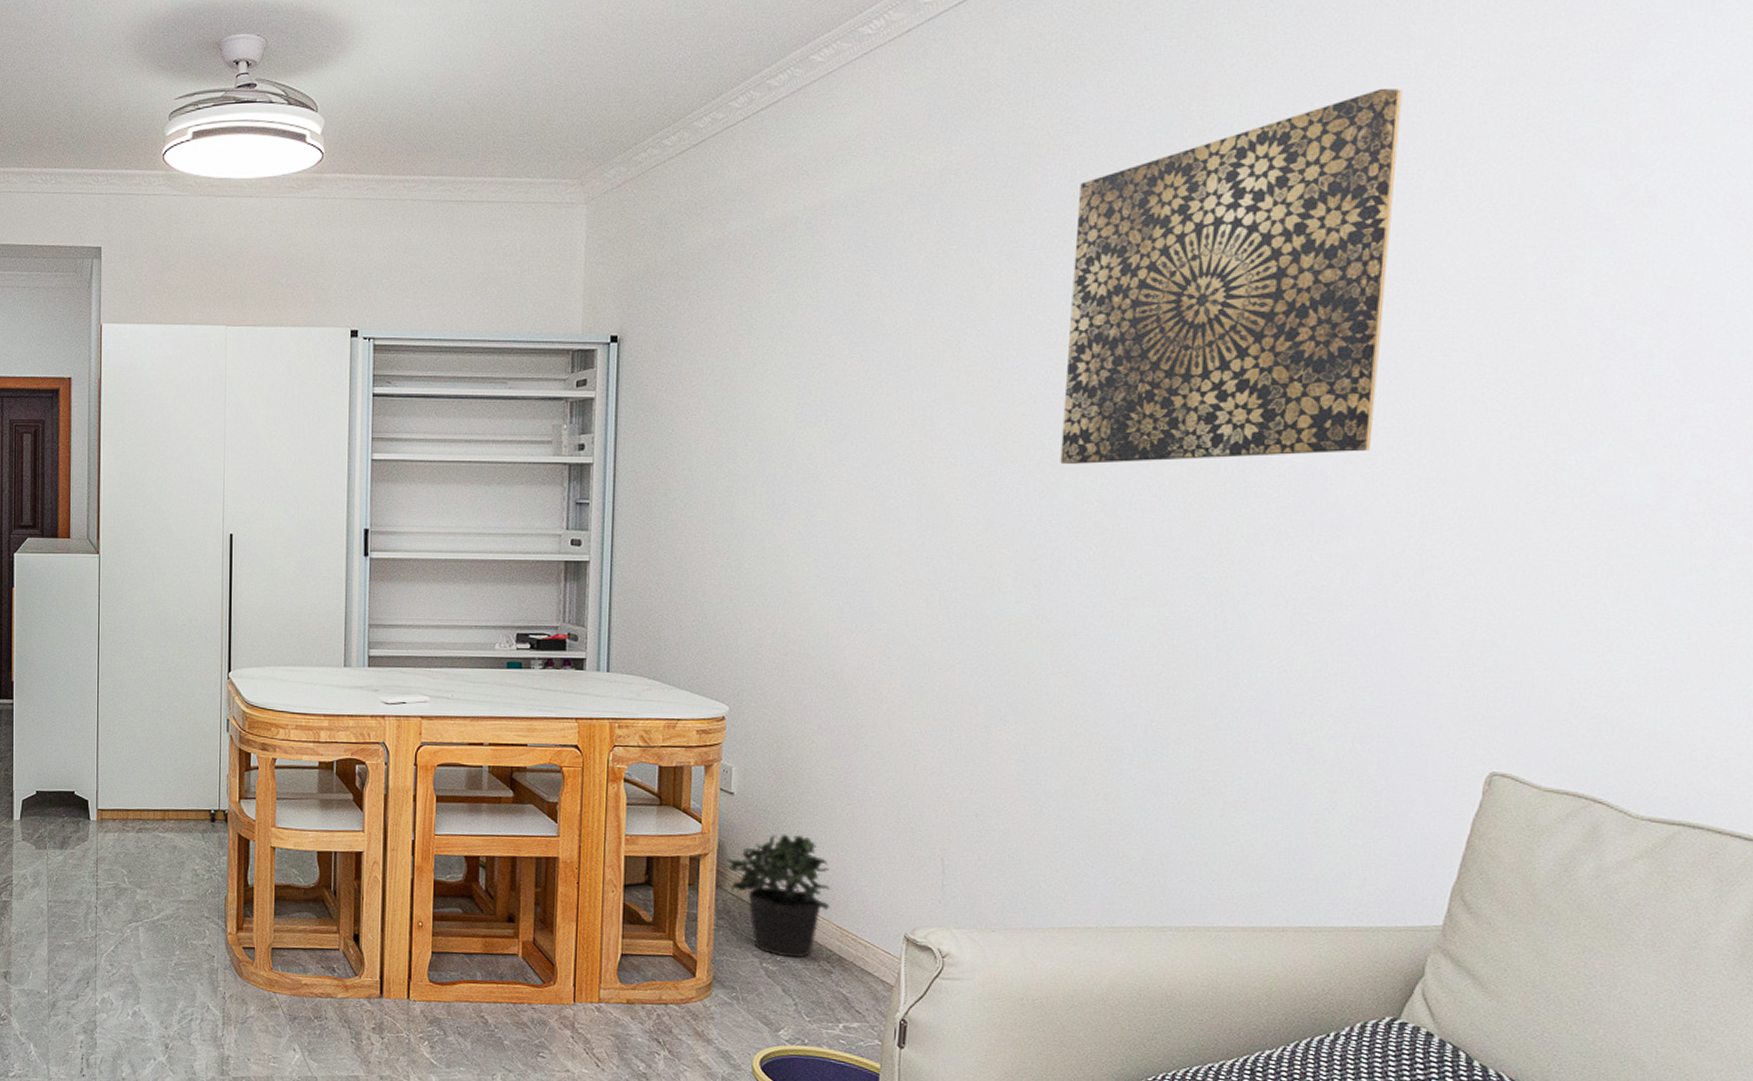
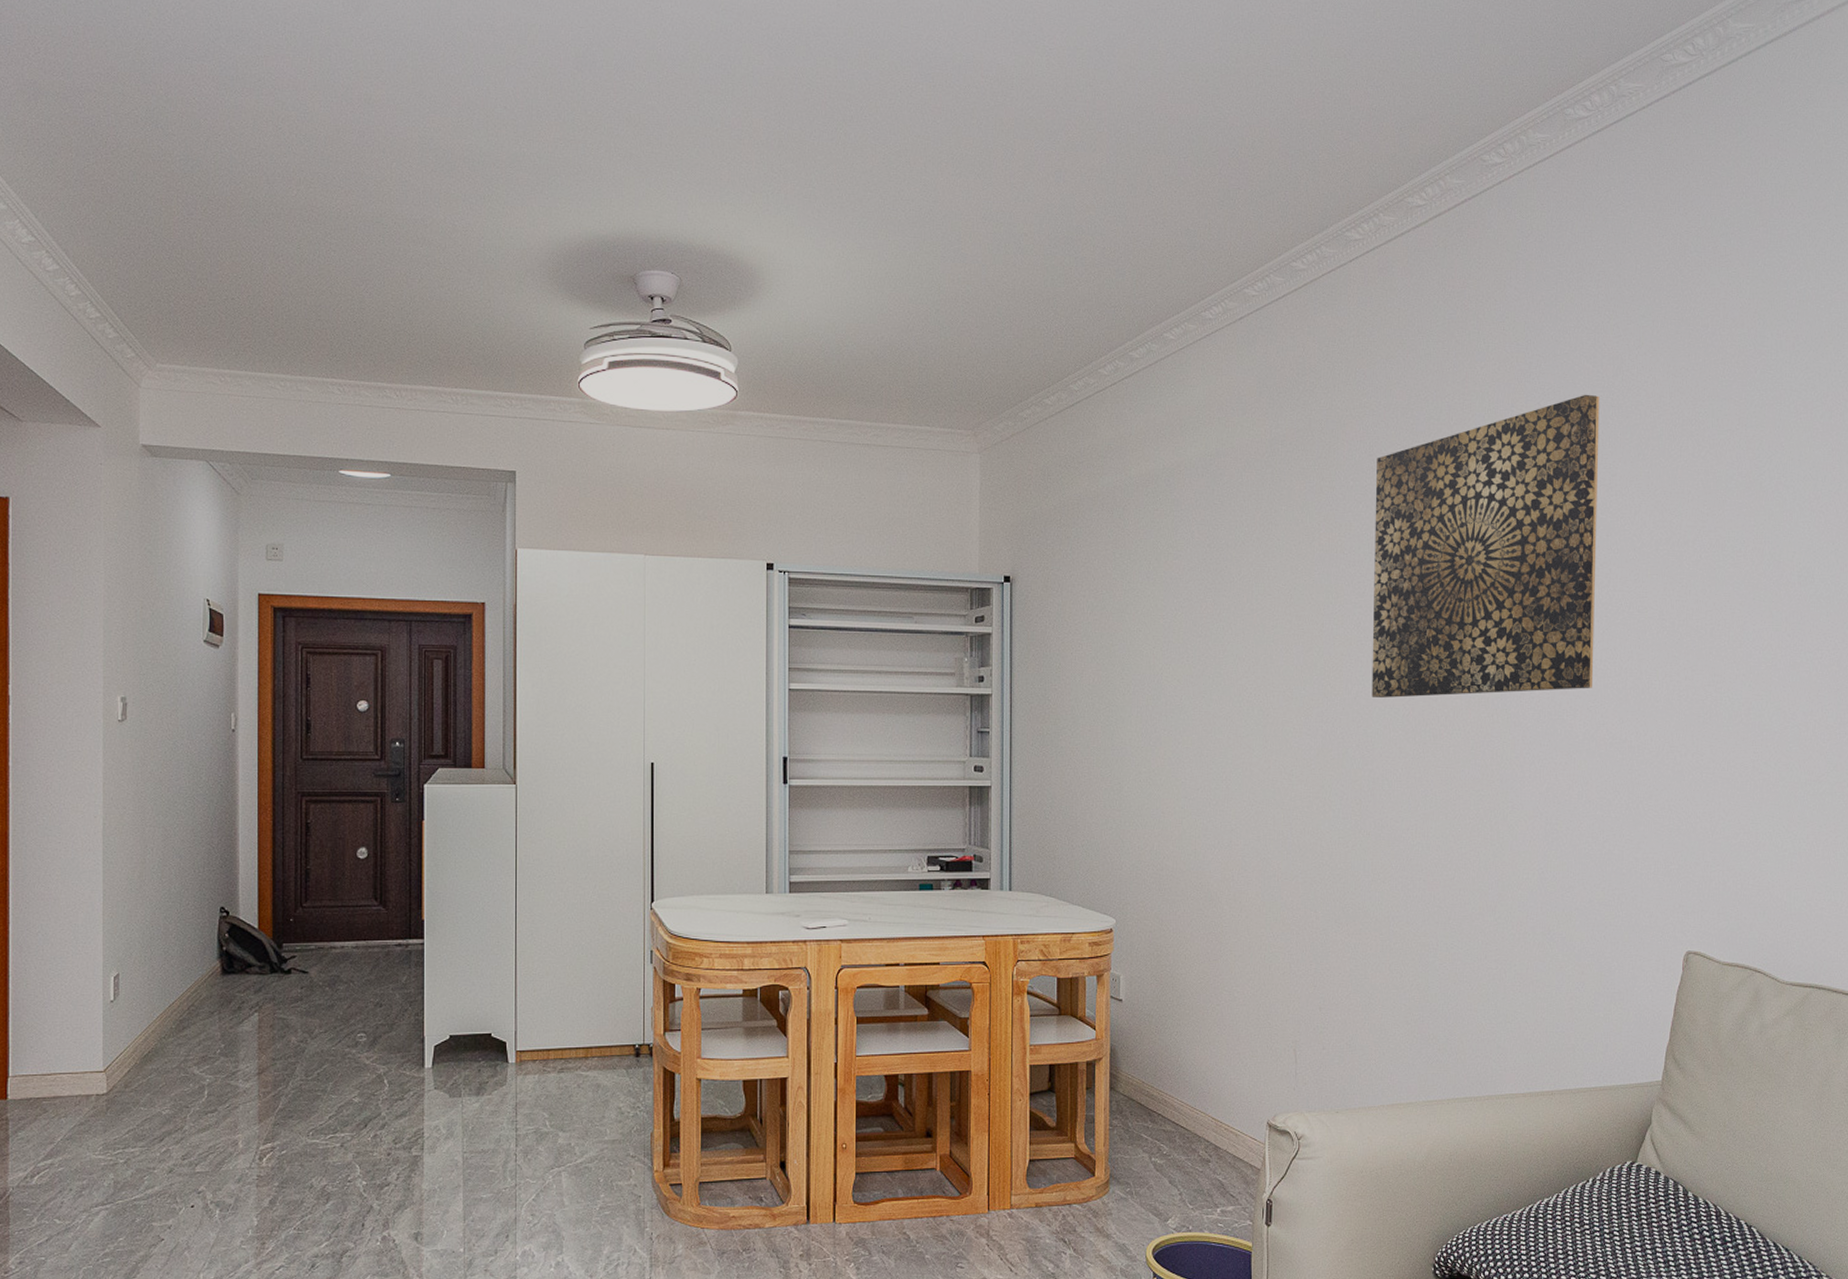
potted plant: present [726,834,830,959] -> none [1118,1035,1206,1151]

